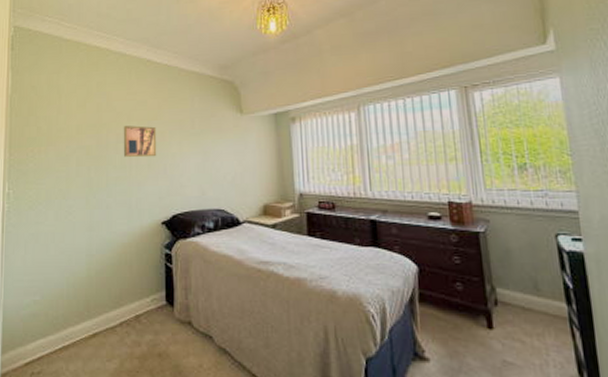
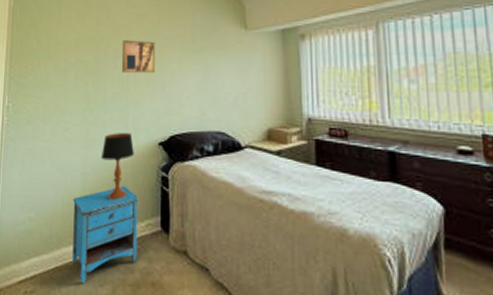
nightstand: none [79,264,144,361] -> present [72,185,139,284]
table lamp: none [105,214,138,278] -> present [100,133,134,200]

